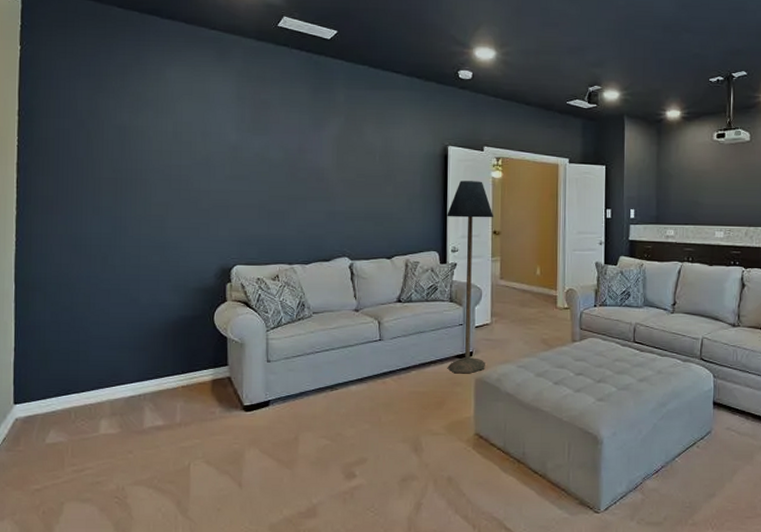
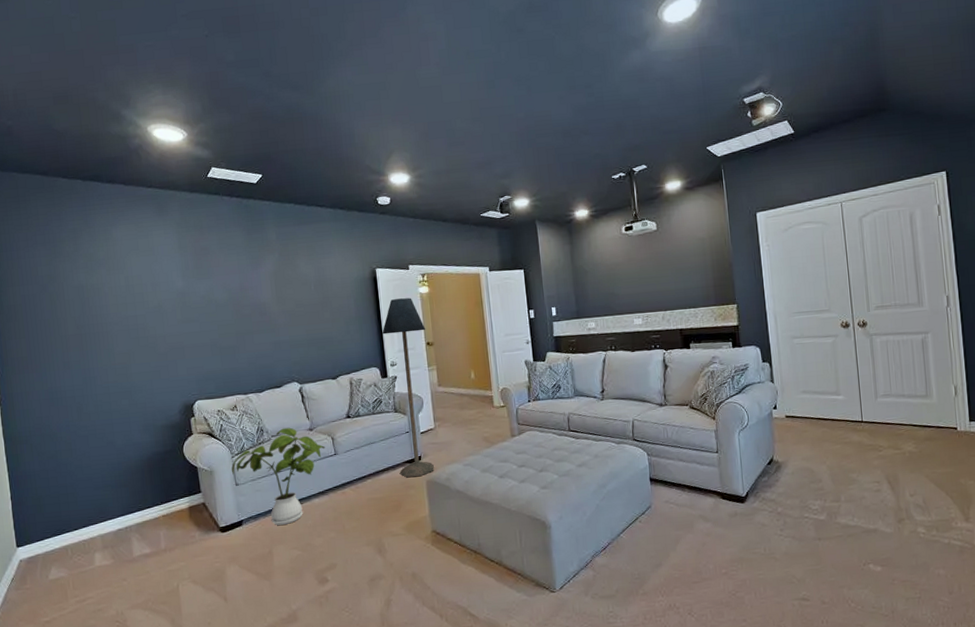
house plant: none [264,305,370,410] -> present [231,427,325,525]

